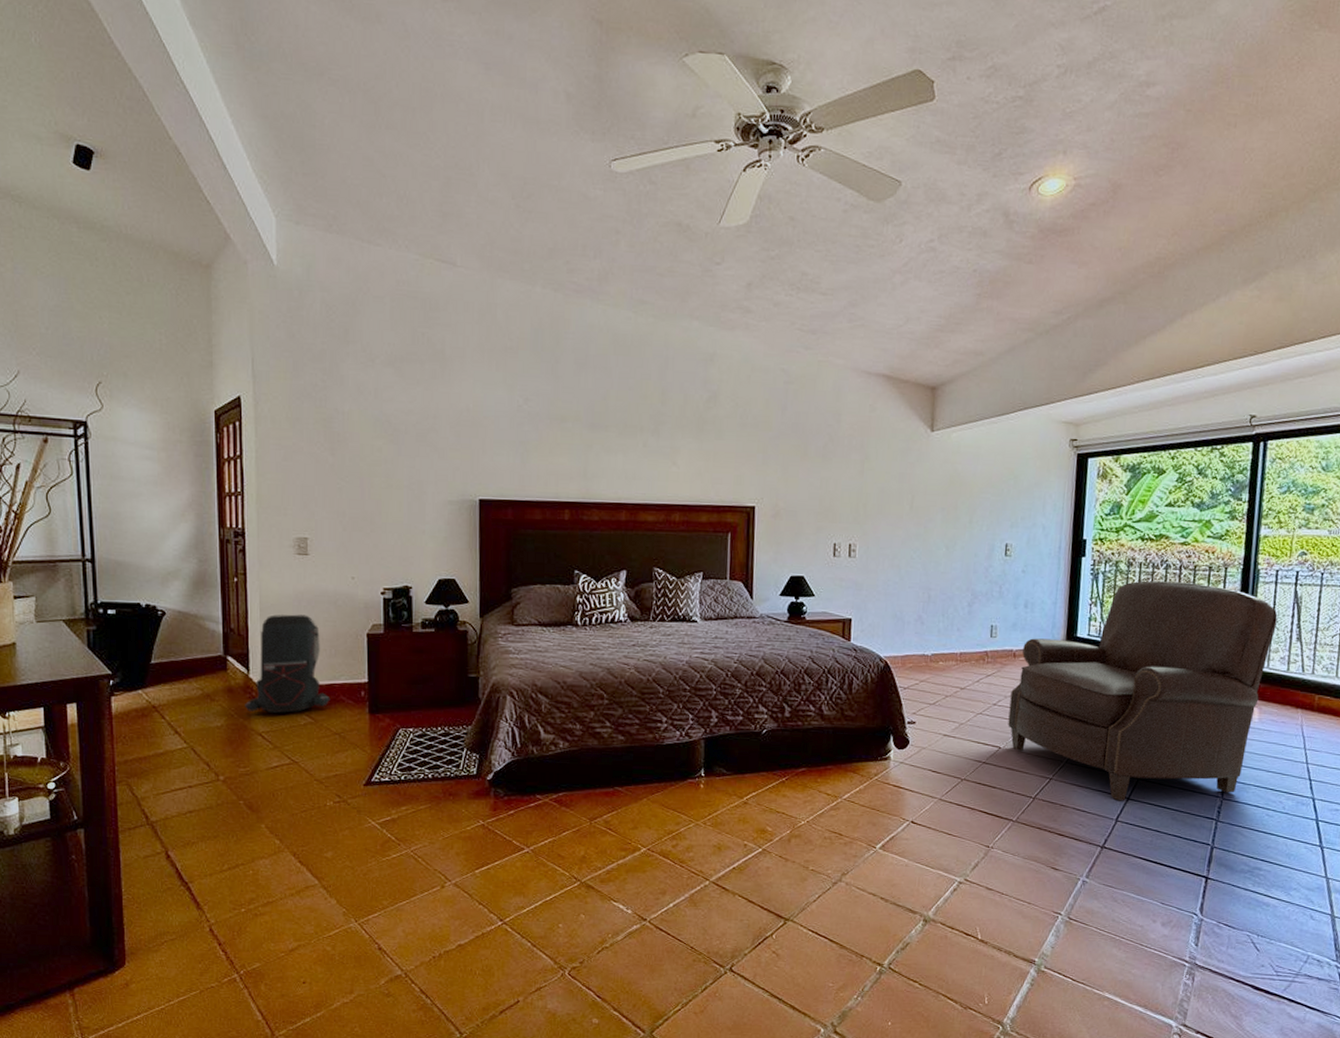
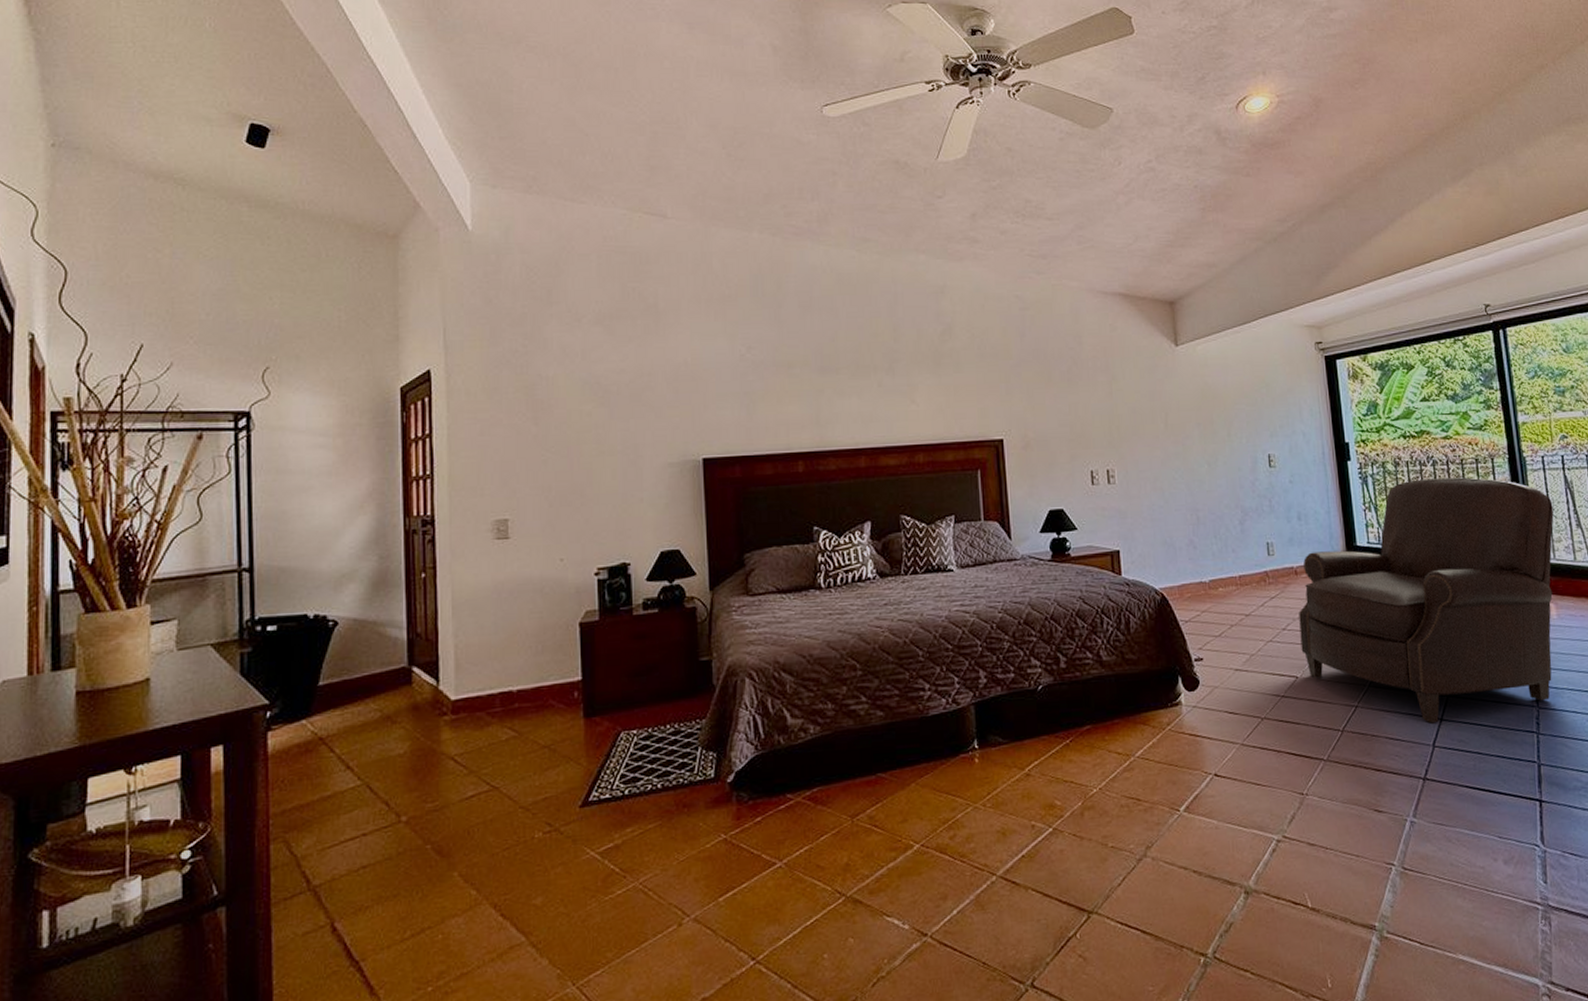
backpack: present [245,614,330,714] -> none [434,608,537,731]

